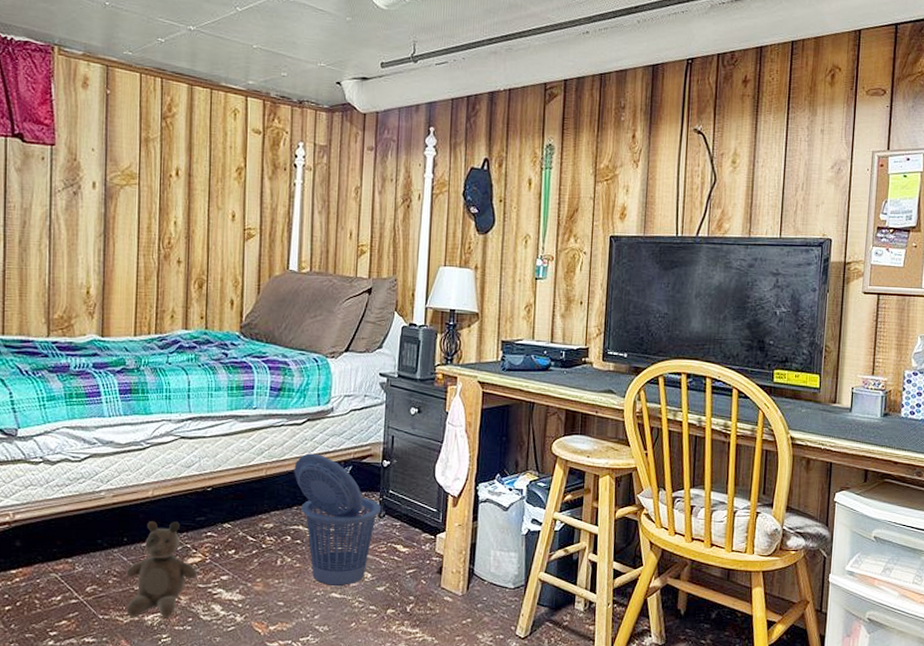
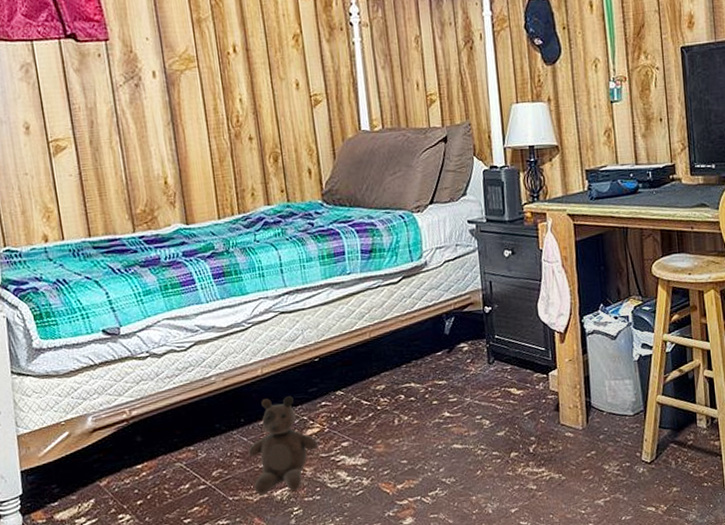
laundry basket: present [294,453,382,586] -> none [396,309,490,438]

